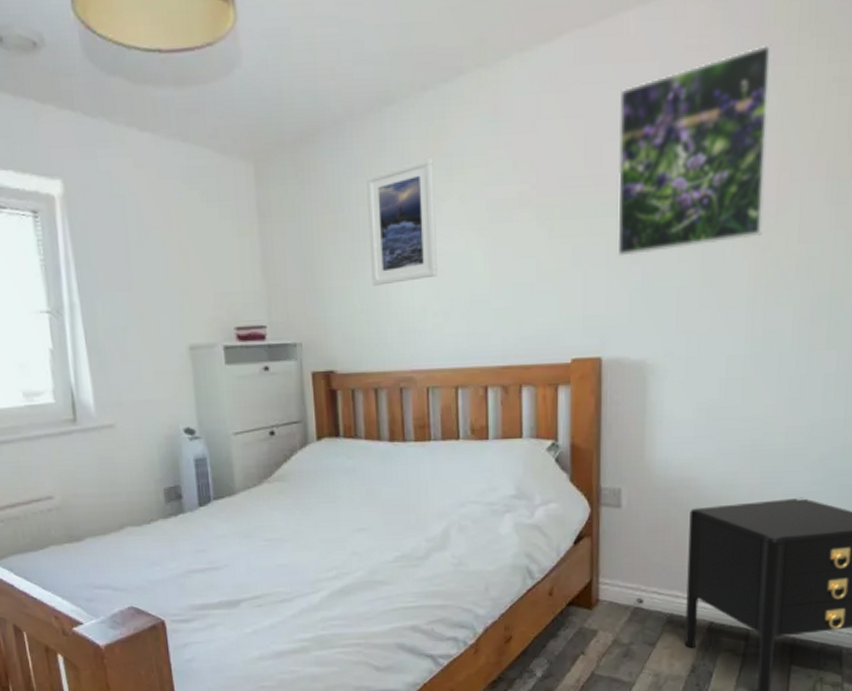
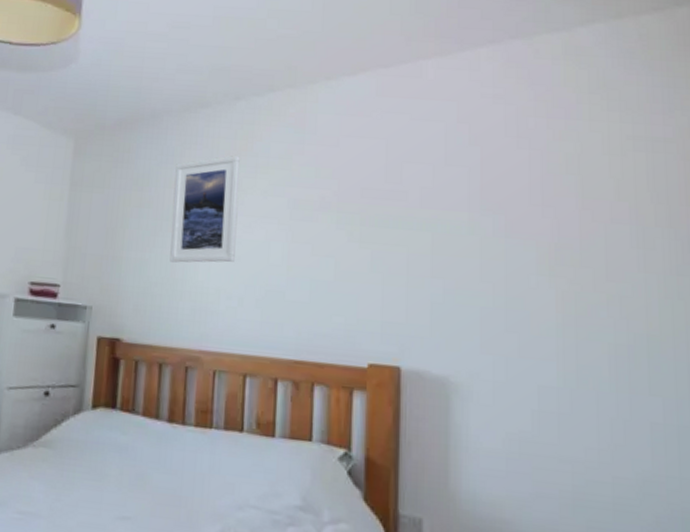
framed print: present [617,44,772,256] -> none [417,100,567,270]

